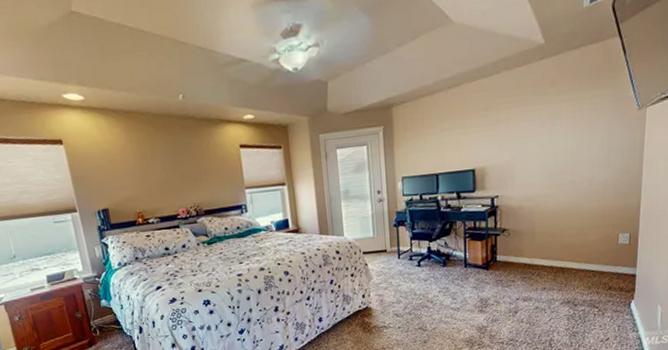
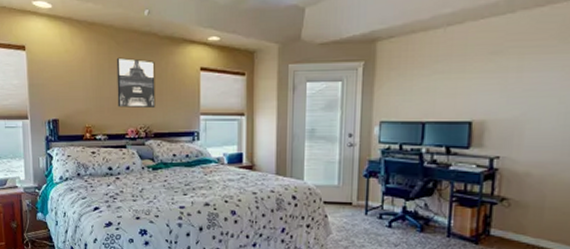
wall art: none [157,142,202,190] -> present [116,57,156,109]

